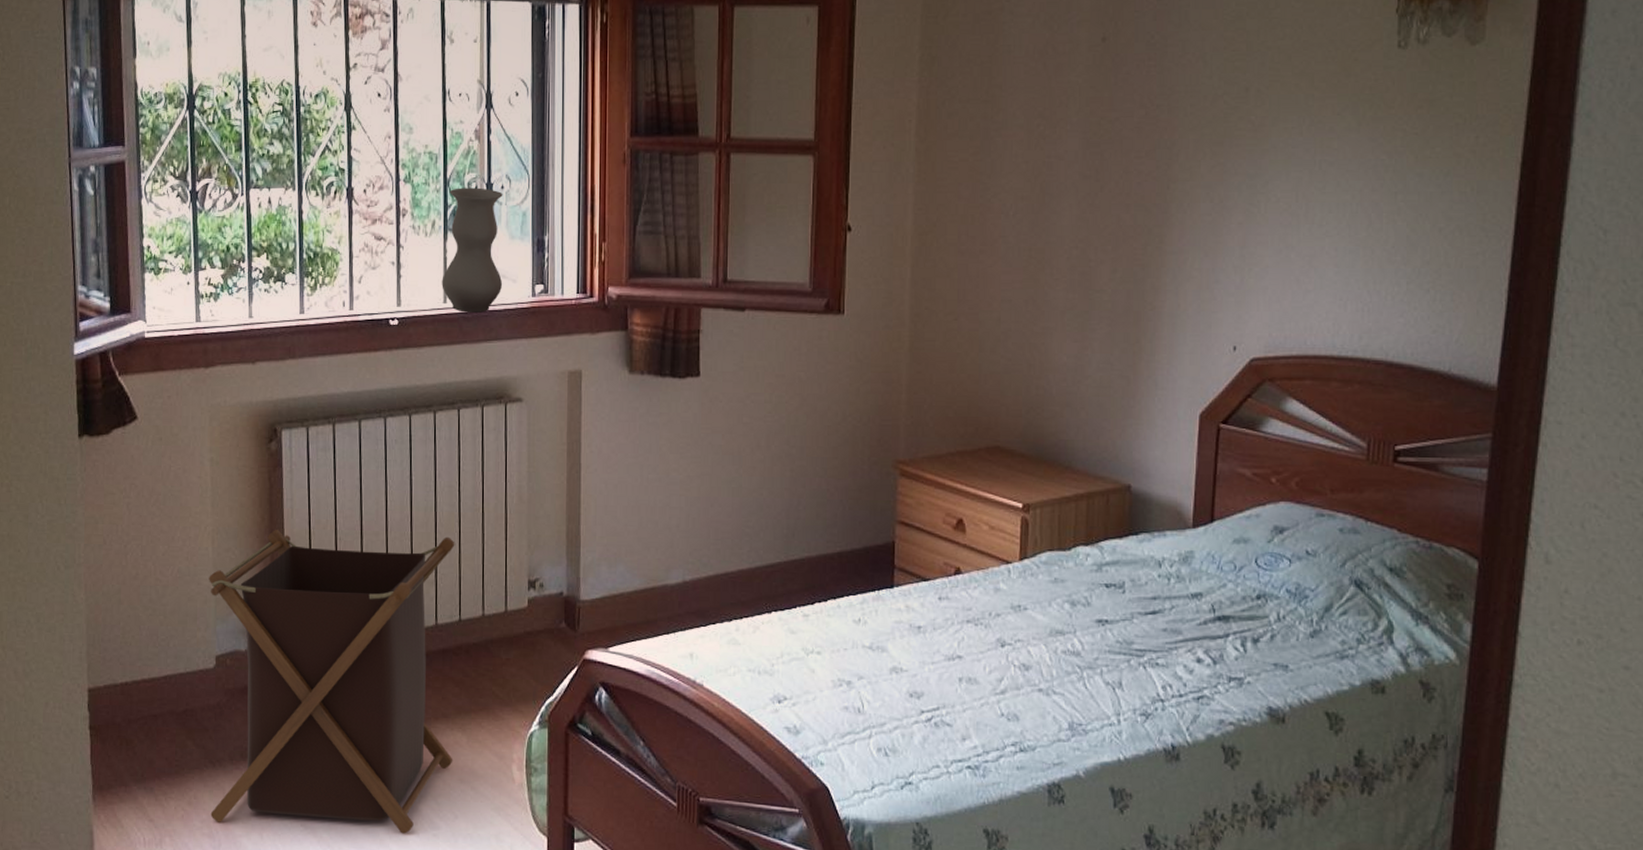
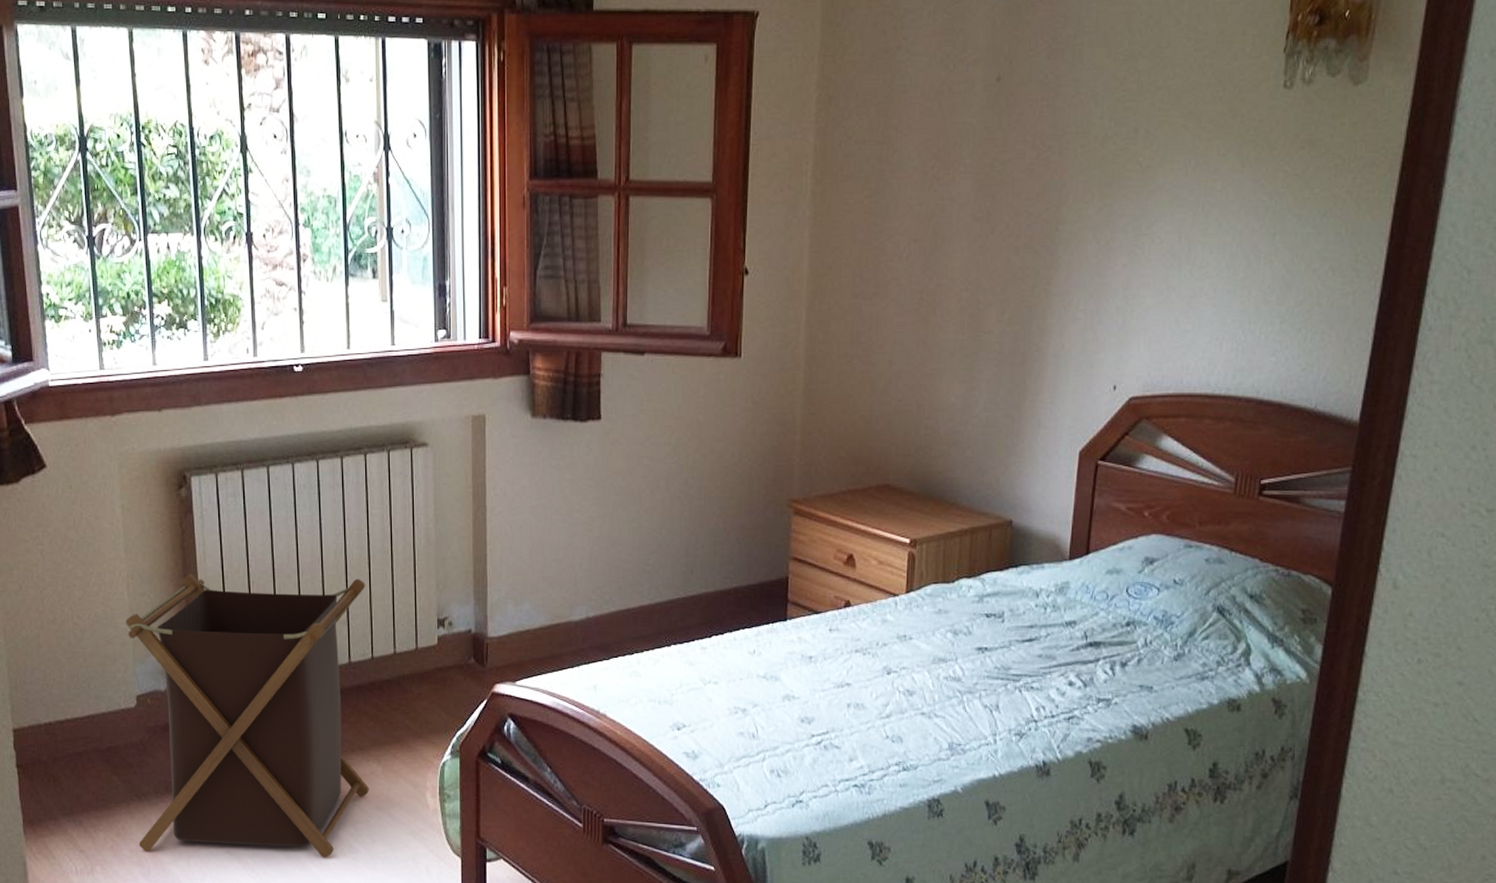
vase: present [442,187,503,313] -> none [344,232,406,358]

